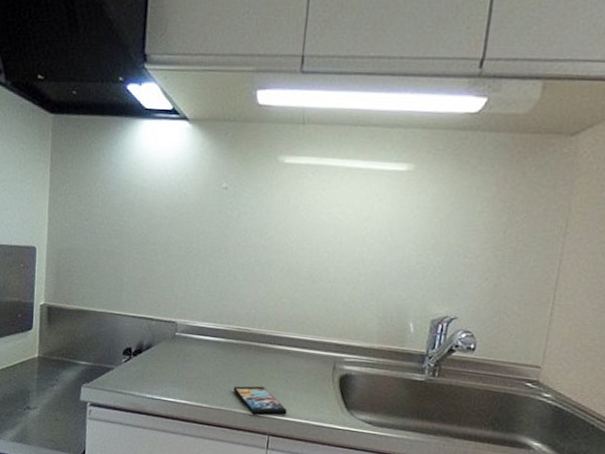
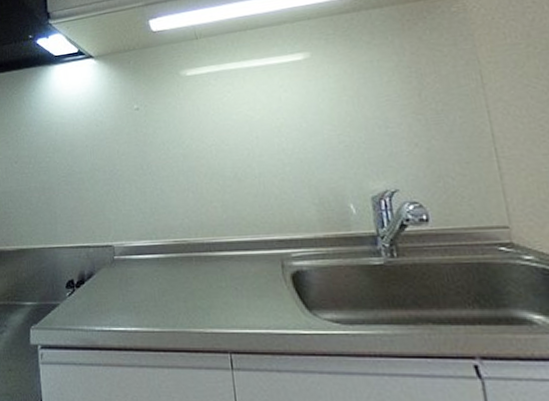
smartphone: present [234,386,288,416] -> none [183,299,245,334]

